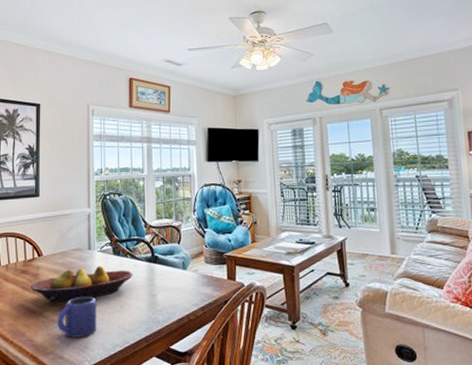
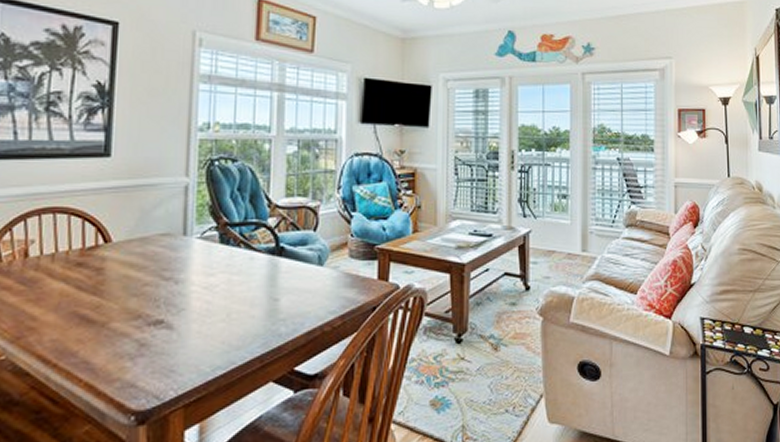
fruit bowl: present [31,265,133,303] -> none [91,258,248,309]
mug: present [57,296,97,338] -> none [129,300,191,358]

